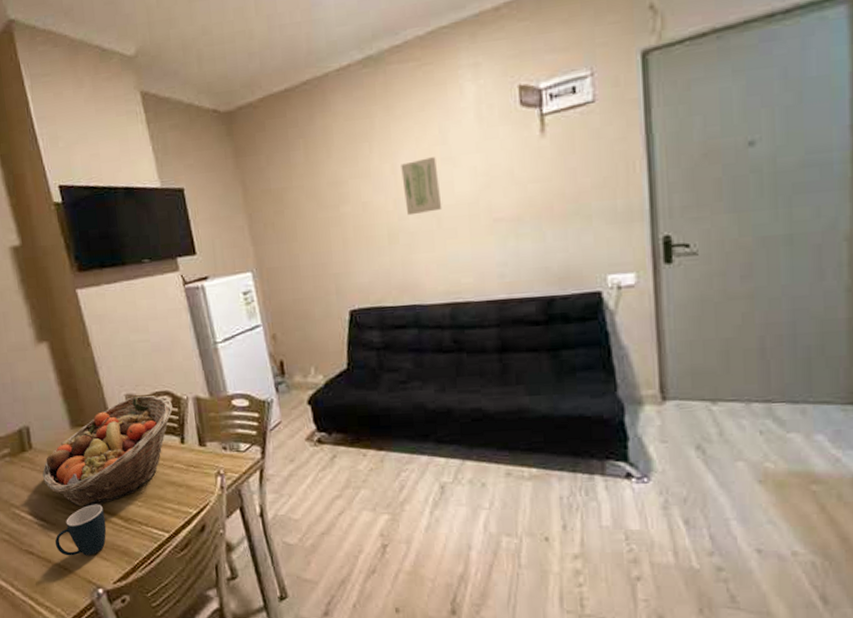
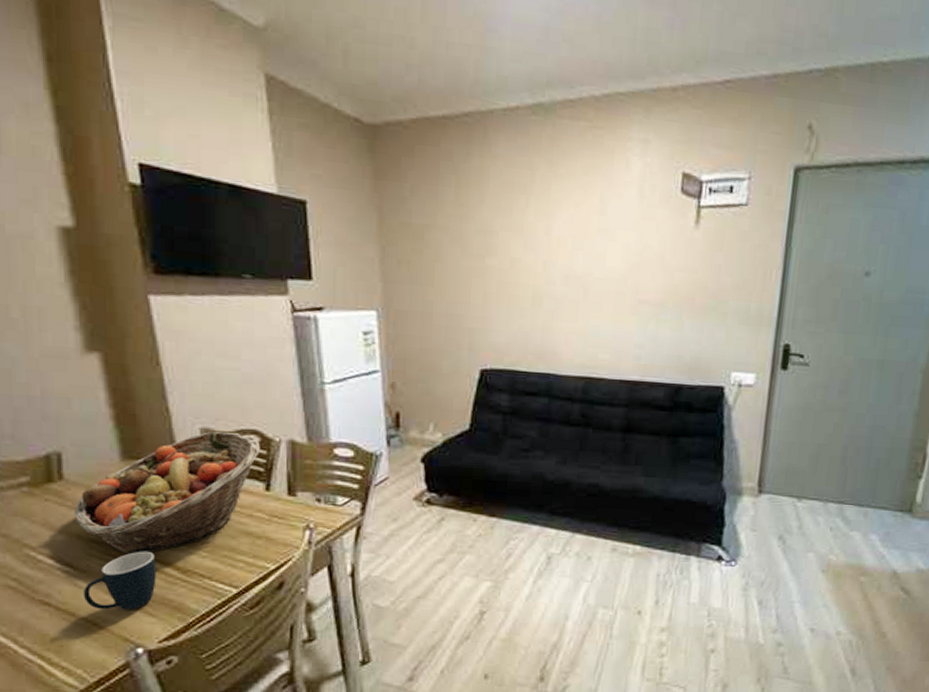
wall art: present [401,157,443,216] -> none [554,225,592,282]

